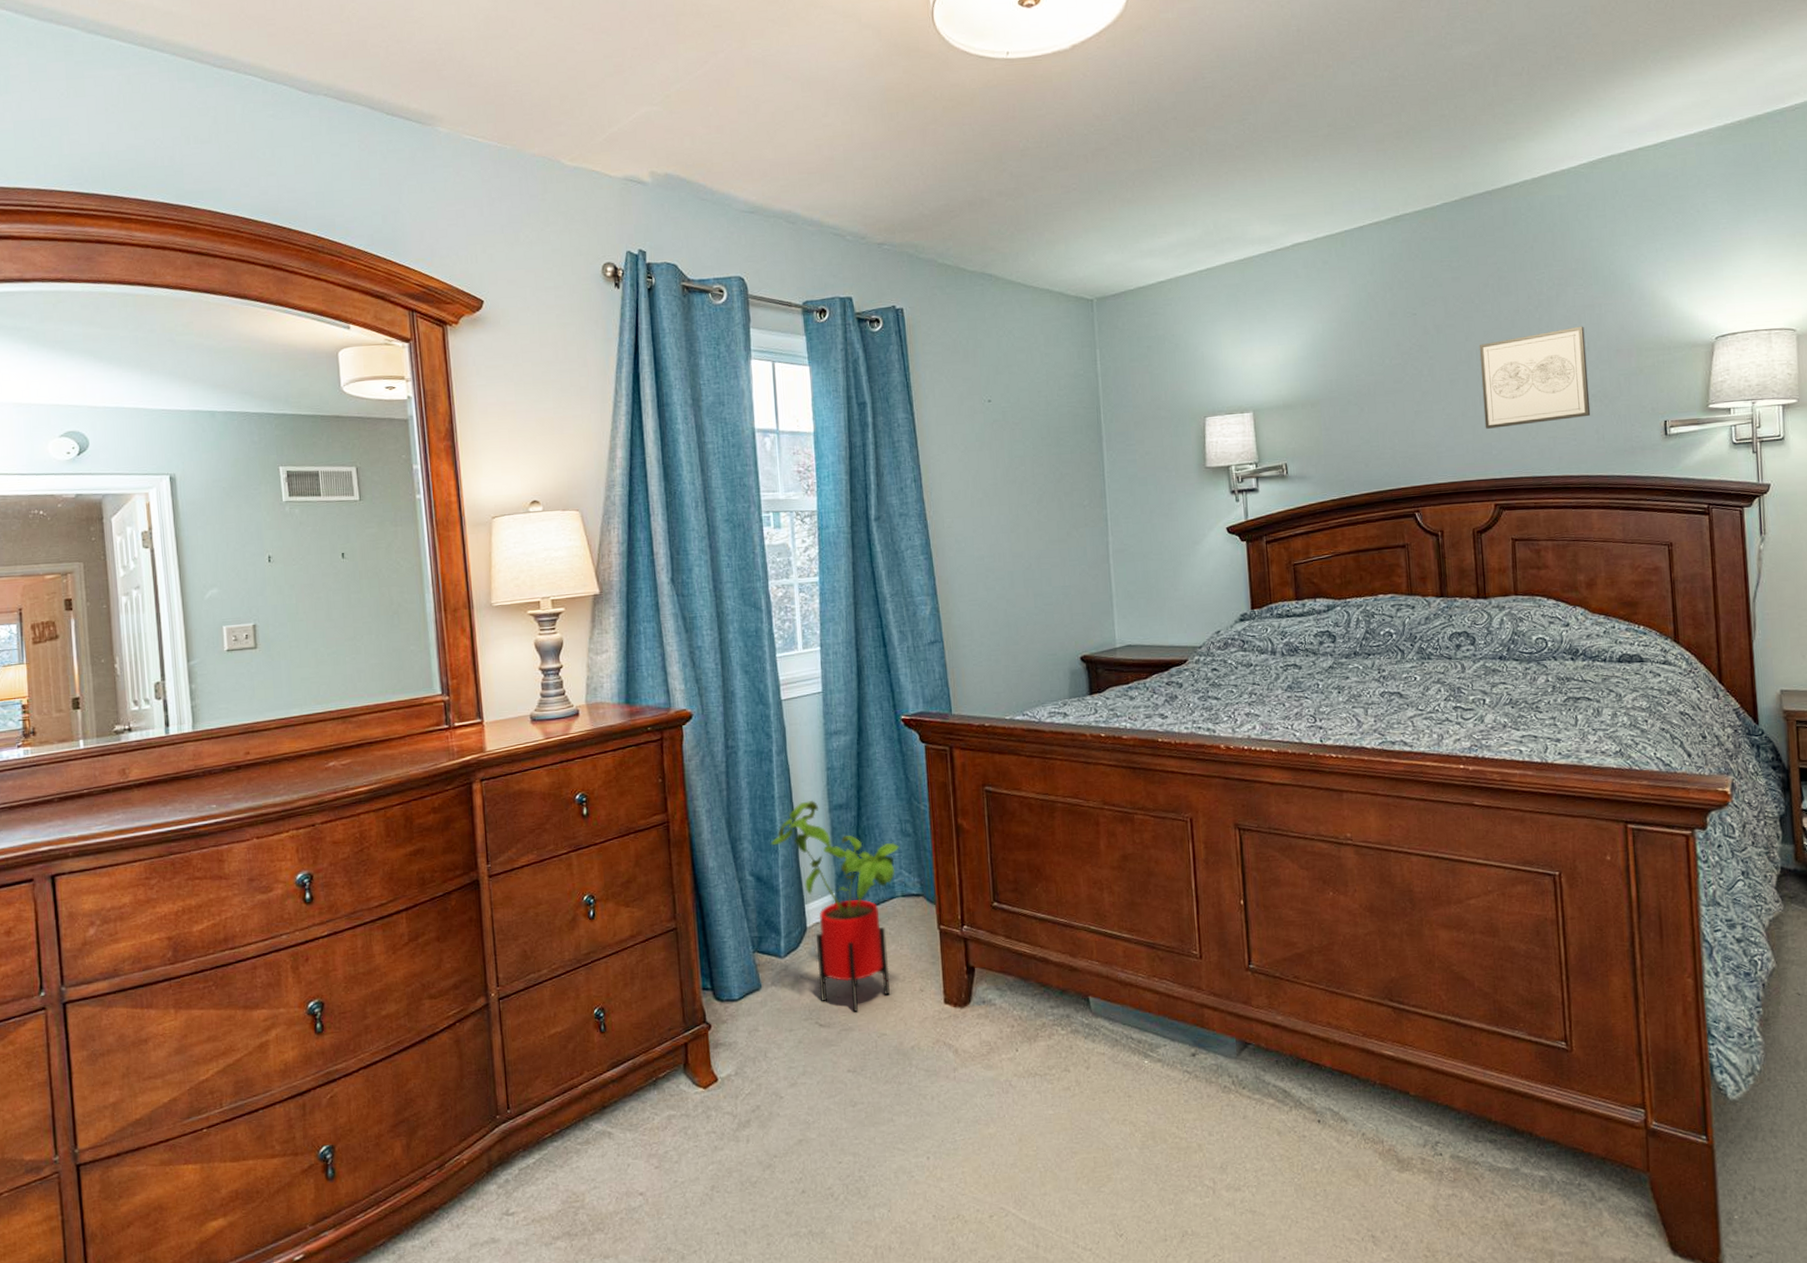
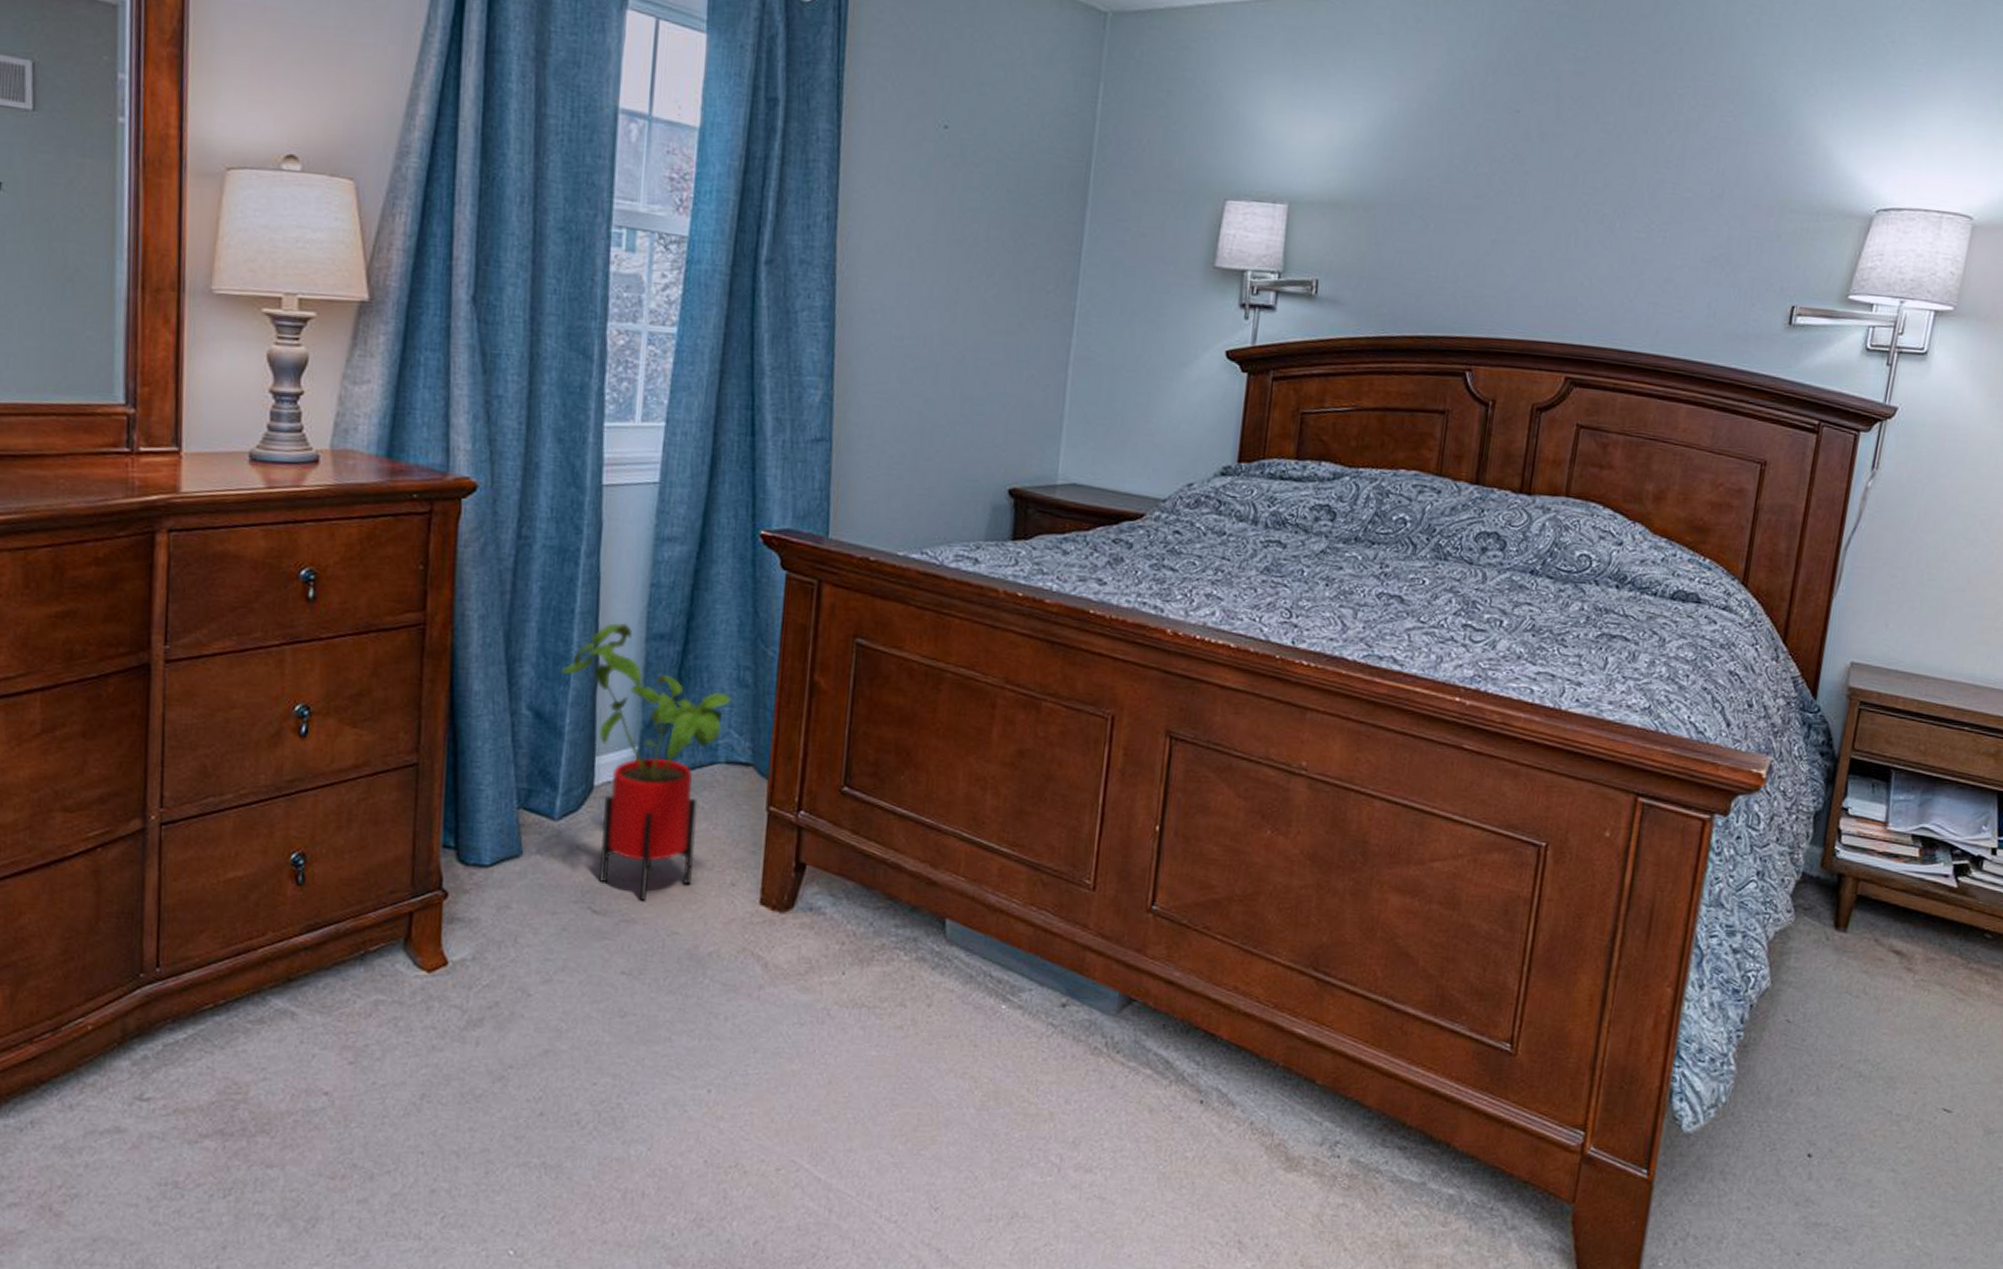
wall art: present [1479,326,1591,429] -> none [1574,165,1722,285]

